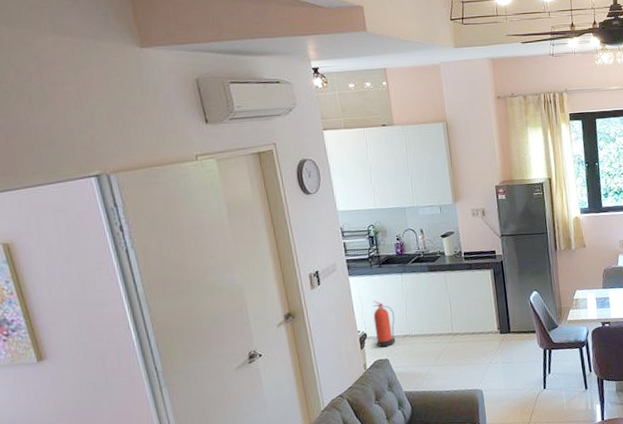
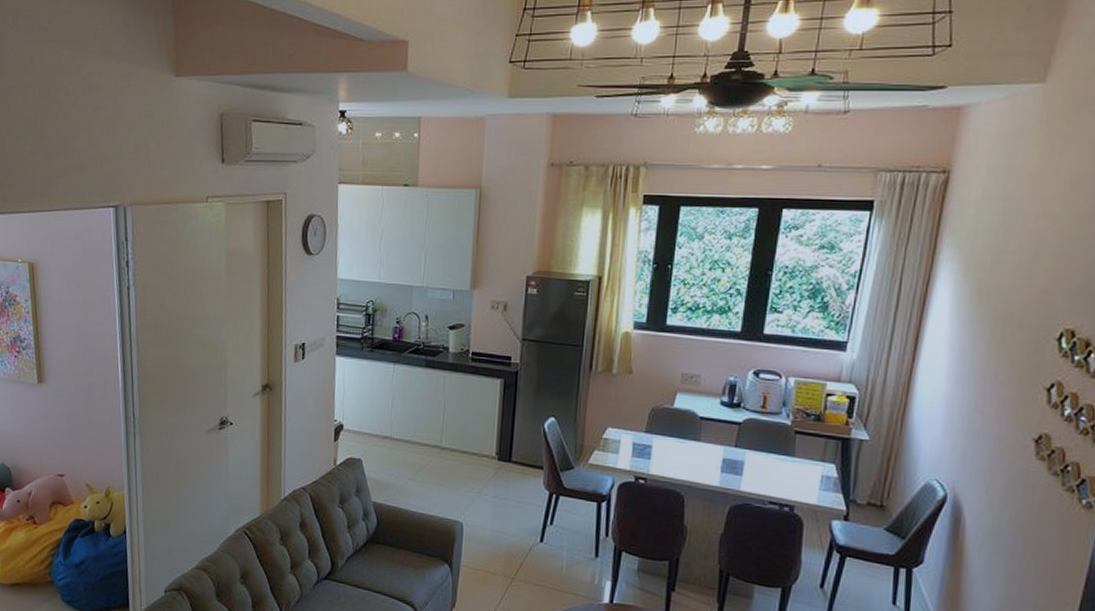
fire extinguisher: present [372,300,396,348] -> none [353,389,378,446]

